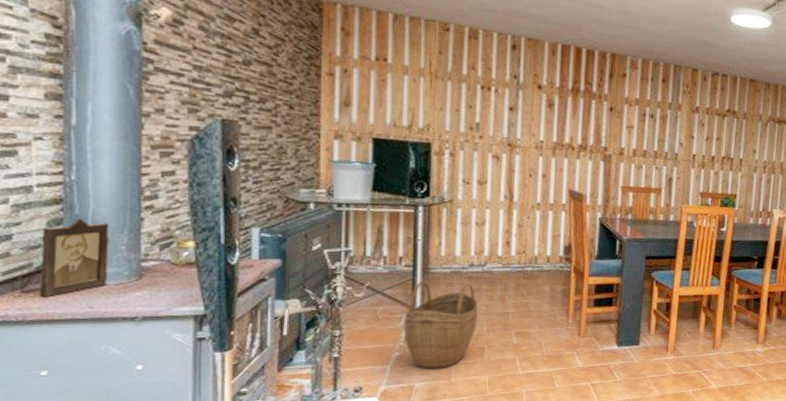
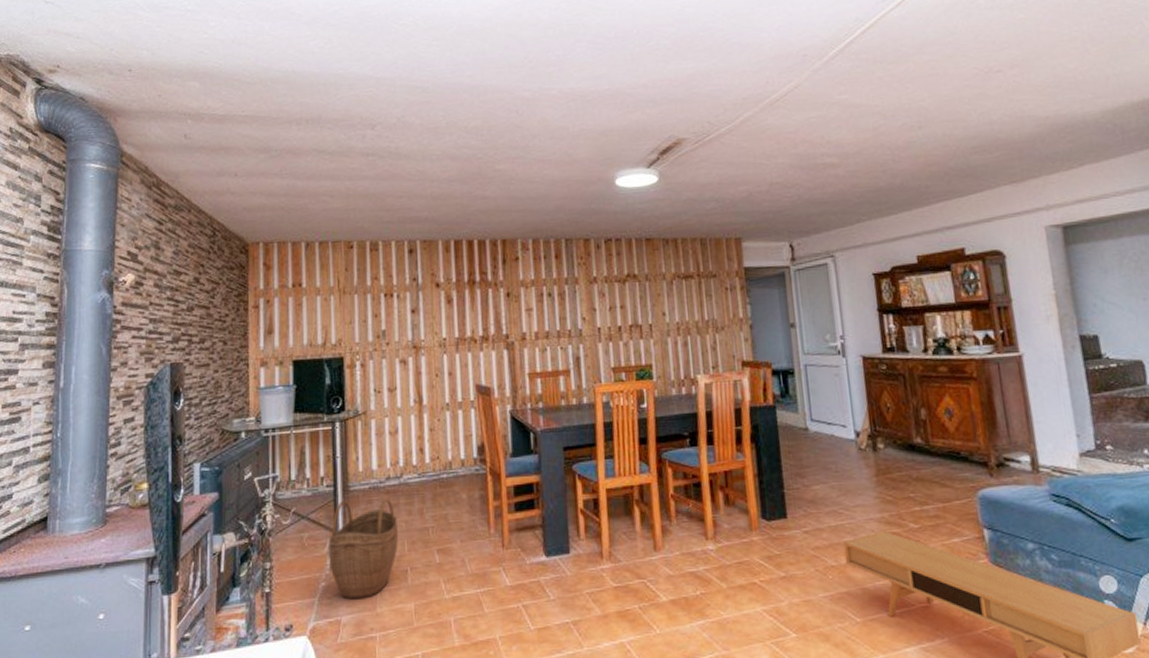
photo frame: present [20,218,110,298] -> none [15,472,83,552]

